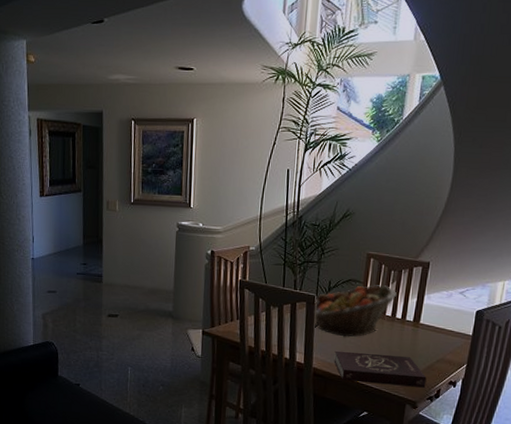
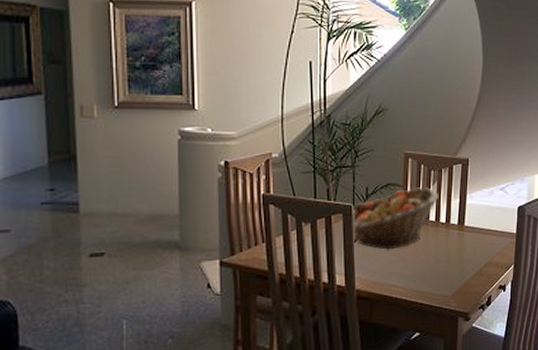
book: present [334,350,427,388] -> none [378,264,476,301]

